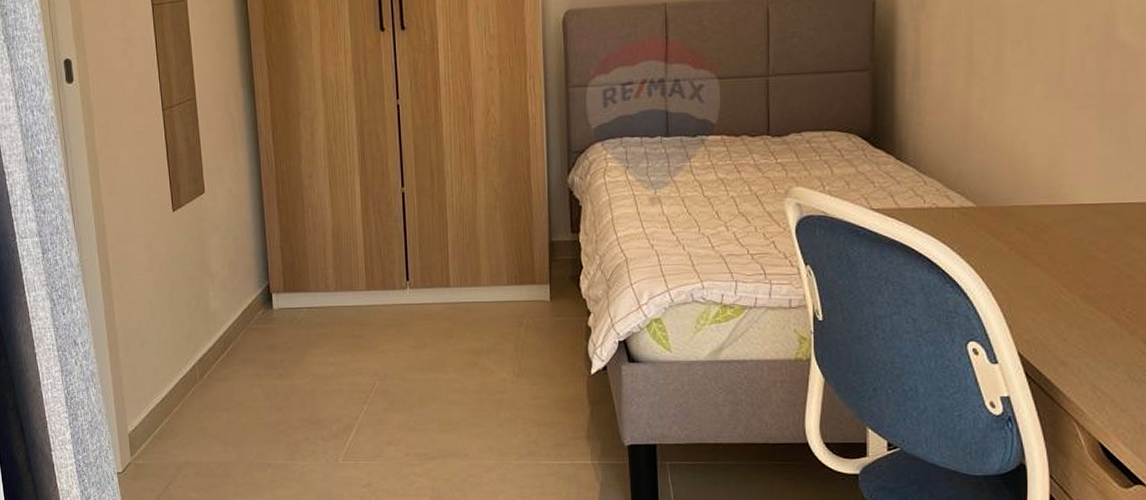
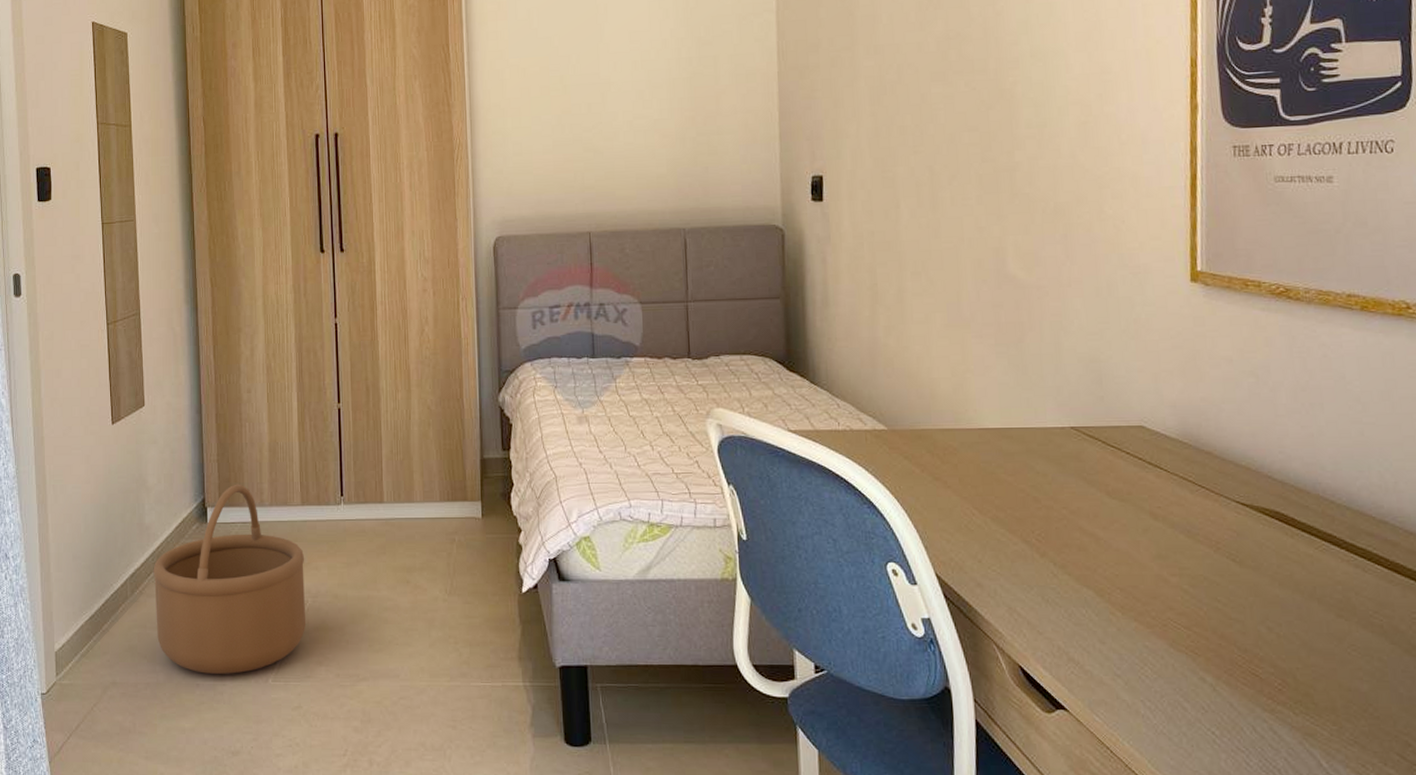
basket: none [220,269,375,454] -> present [153,484,307,674]

